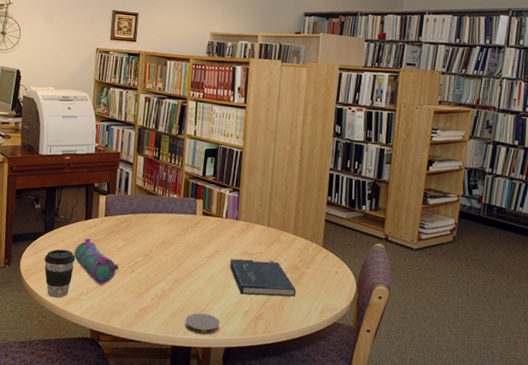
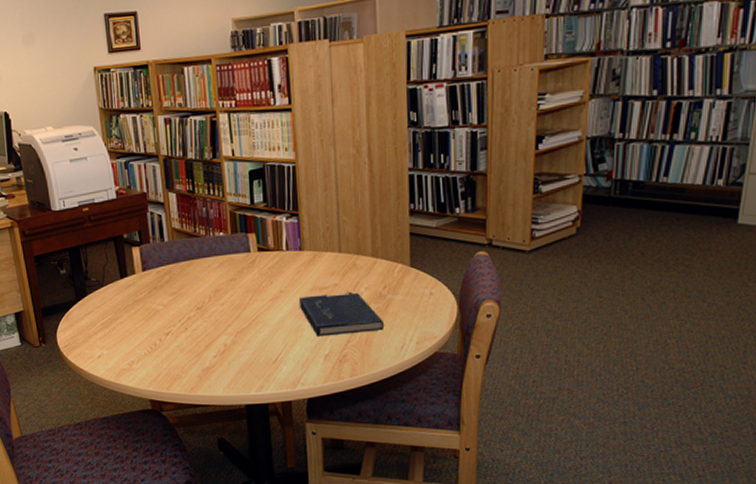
coffee cup: present [44,249,76,298] -> none [82,316,119,372]
pencil case: present [74,238,119,286] -> none [115,299,170,350]
coaster: present [184,313,220,335] -> none [256,364,298,388]

